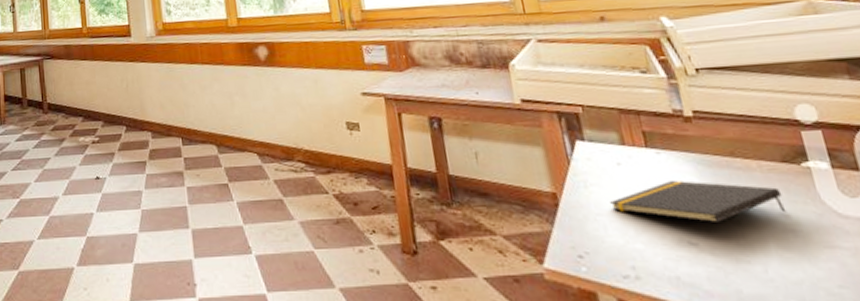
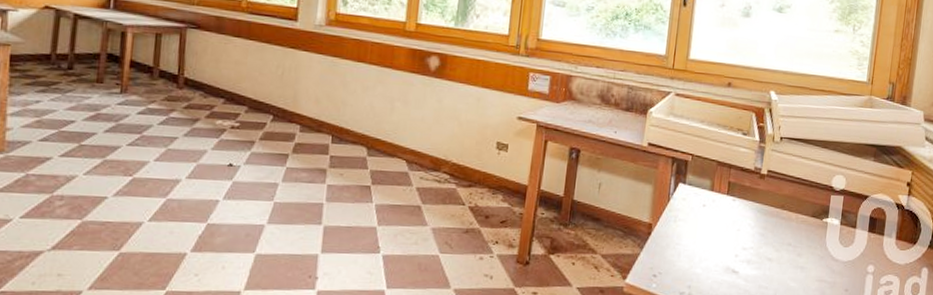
notepad: present [610,181,787,224] -> none [688,223,804,258]

